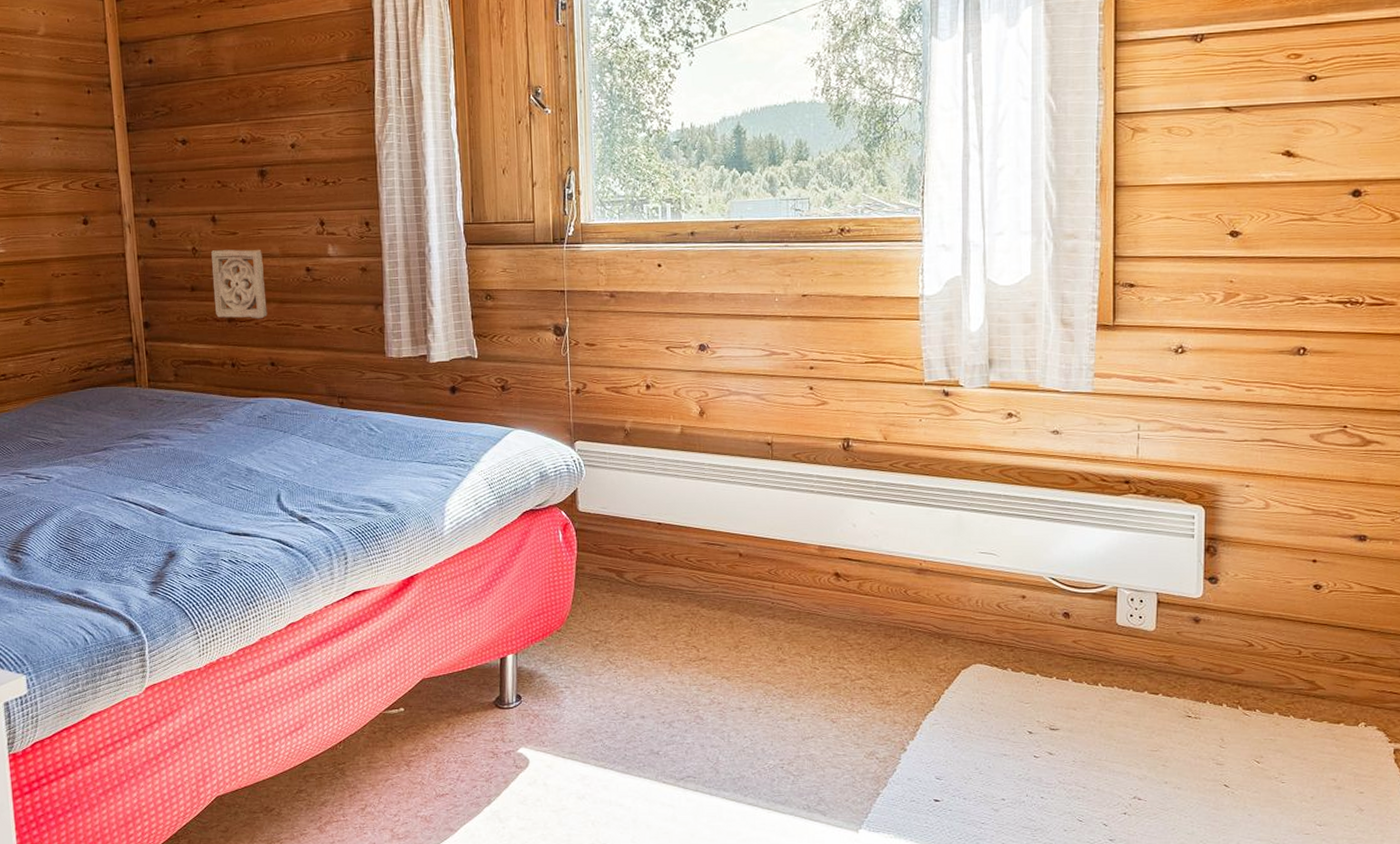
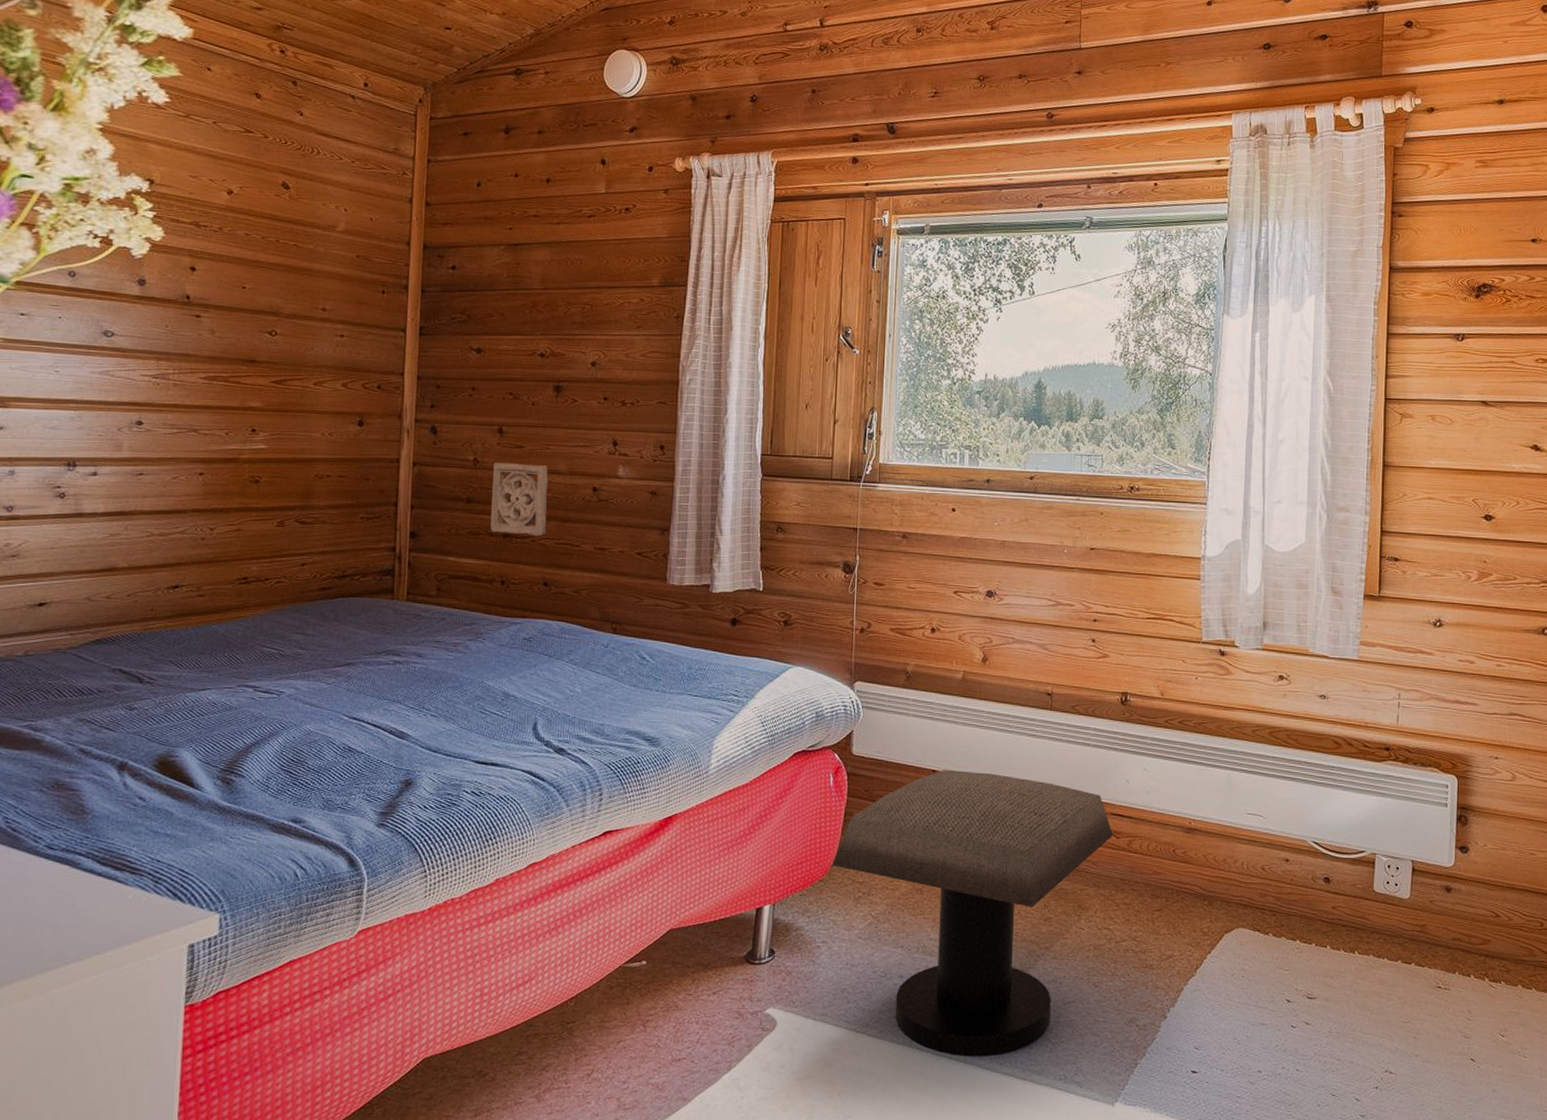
stool: none [568,521,842,788] -> present [832,769,1113,1056]

